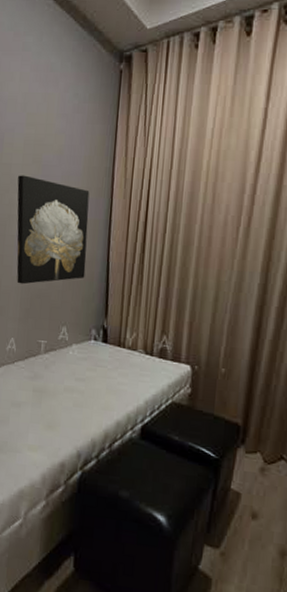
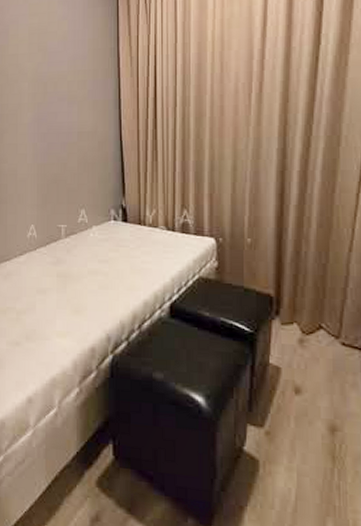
wall art: present [16,175,90,285] -> none [25,64,99,171]

